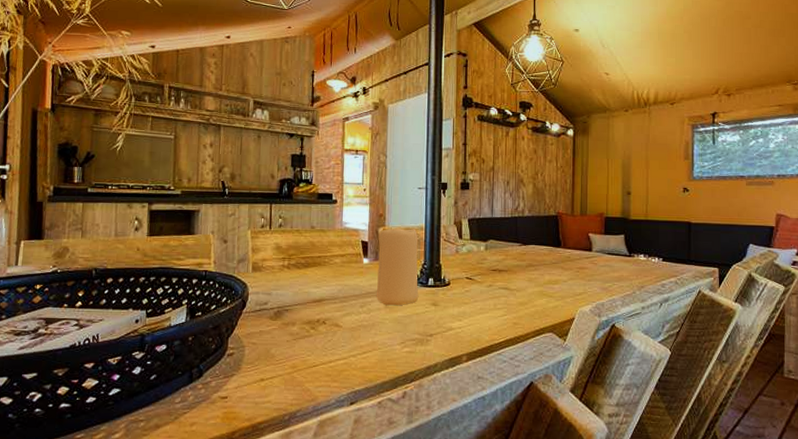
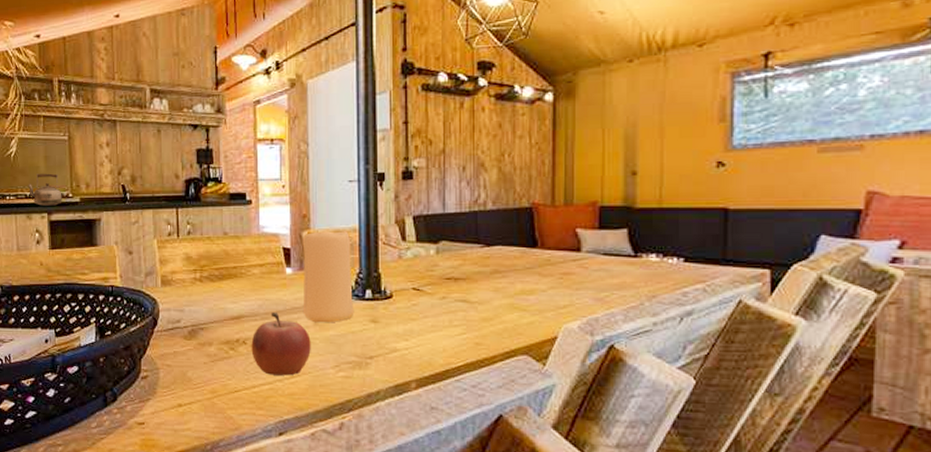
kettle: none [131,167,164,197] -> present [27,173,62,206]
fruit: none [330,296,382,352] -> present [251,313,311,376]

